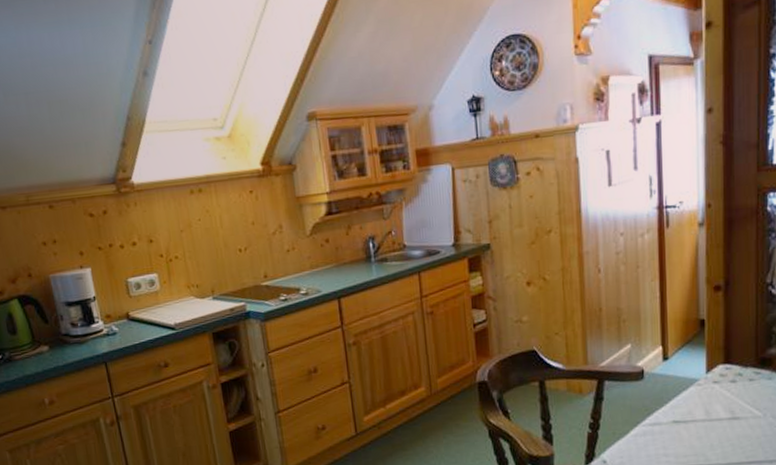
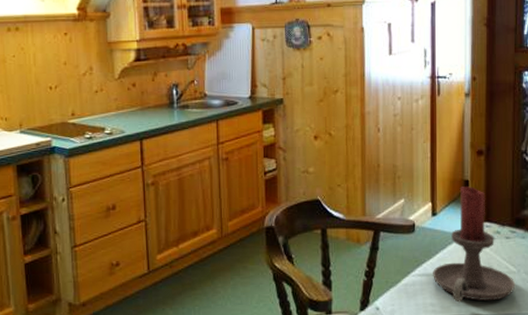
candle holder: none [665,326,761,452] -> present [433,186,516,303]

